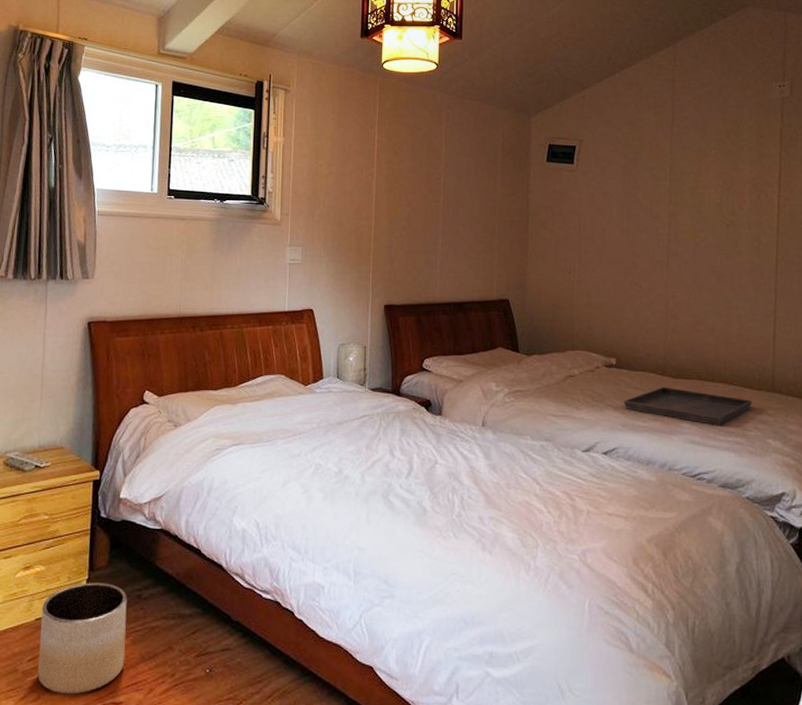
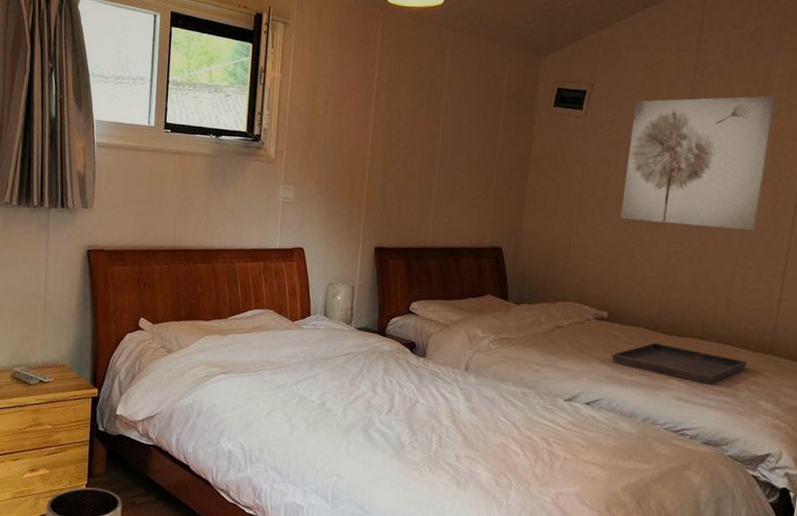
wall art: none [618,147,747,273] -> present [620,96,775,231]

